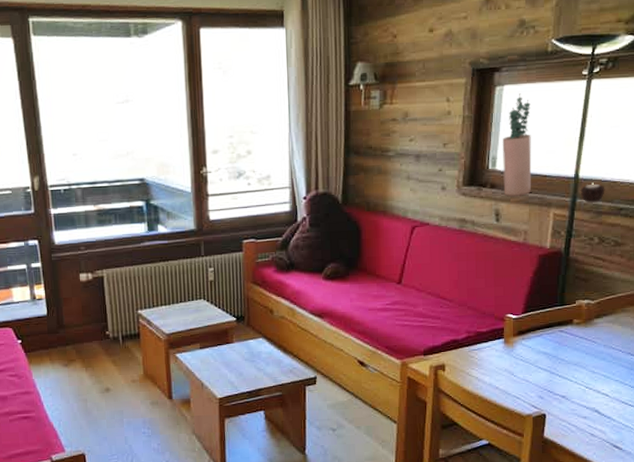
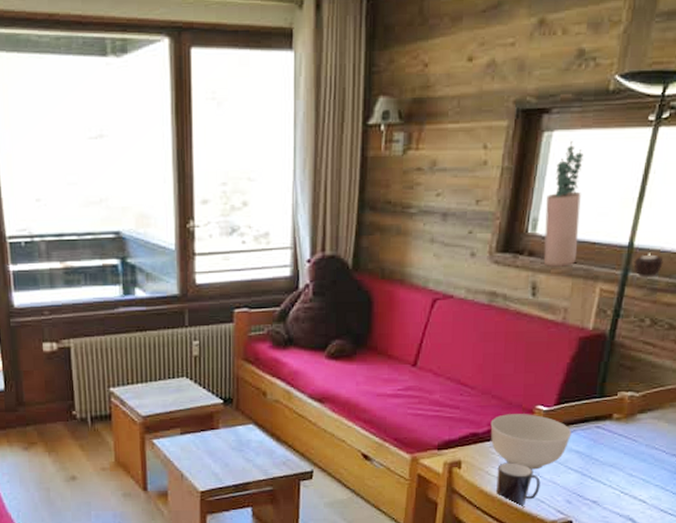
bowl: none [468,321,539,370] -> present [490,414,572,470]
mug: none [477,364,515,405] -> present [496,462,541,509]

